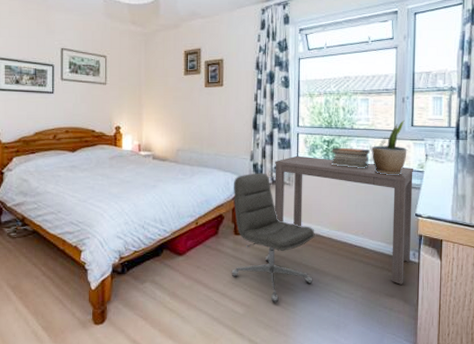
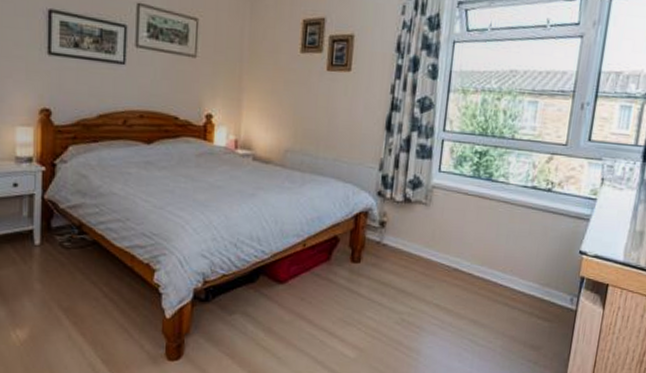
chair: present [231,173,315,303] -> none [343,186,453,348]
desk: present [274,155,413,285] -> none [404,168,584,335]
book stack: present [331,147,370,168] -> none [482,161,532,190]
potted plant: present [372,120,407,175] -> none [534,132,581,202]

